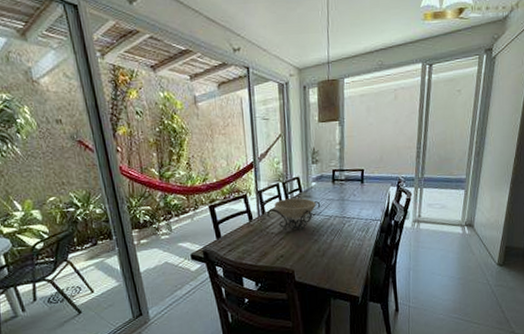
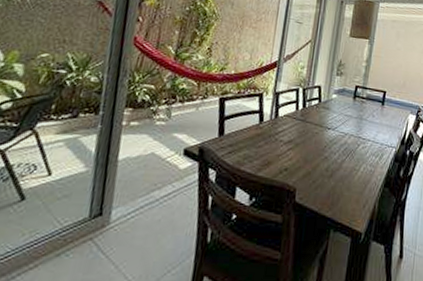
decorative bowl: present [267,198,321,231] -> none [280,106,338,145]

